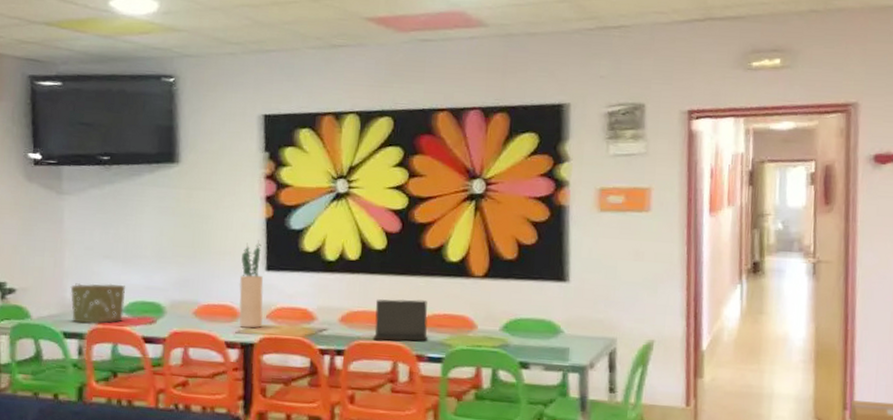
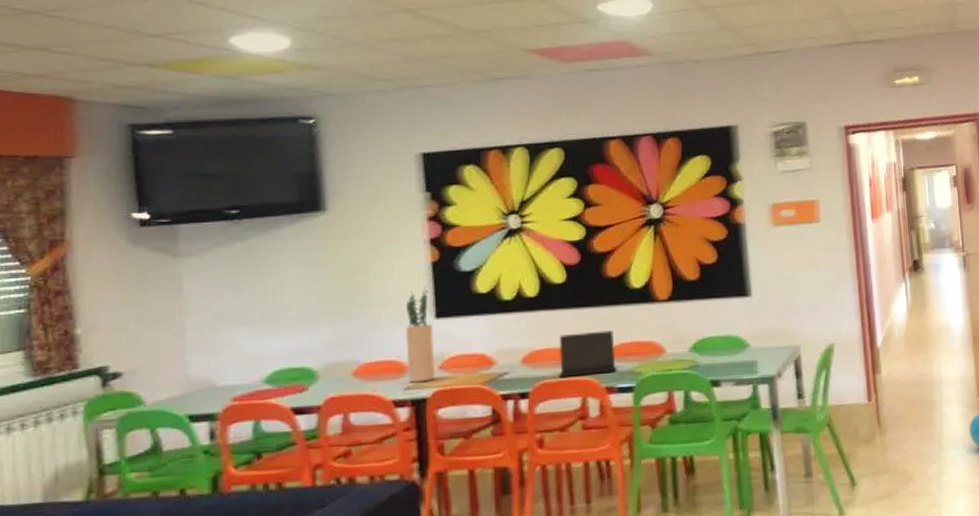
basket: present [70,283,125,325] -> none [195,352,267,403]

